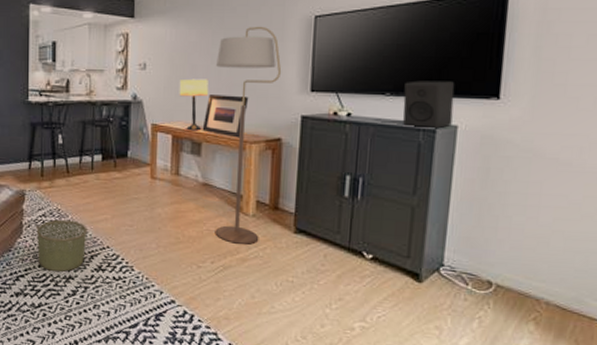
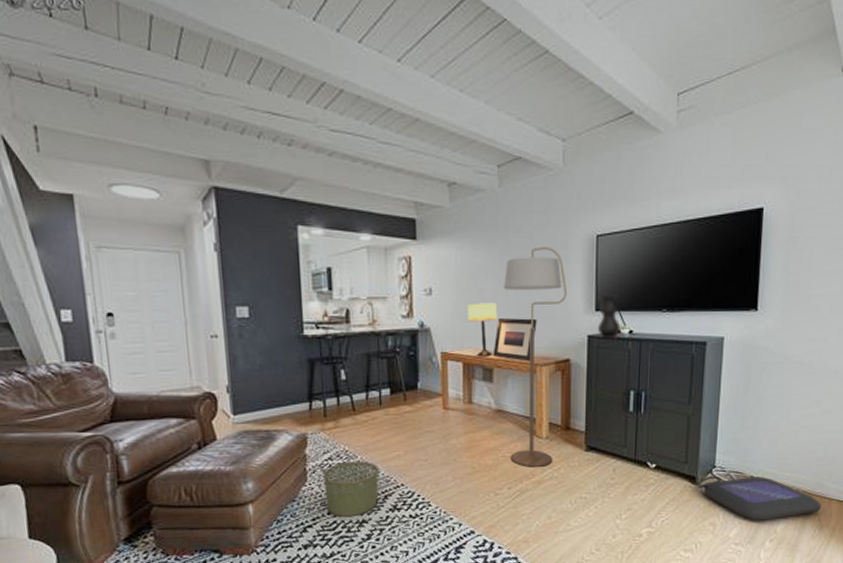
vase: none [312,75,338,121] -> present [597,294,621,339]
speaker: present [403,80,455,129] -> none [678,296,721,342]
pet bed: none [418,275,580,333] -> present [695,476,822,521]

